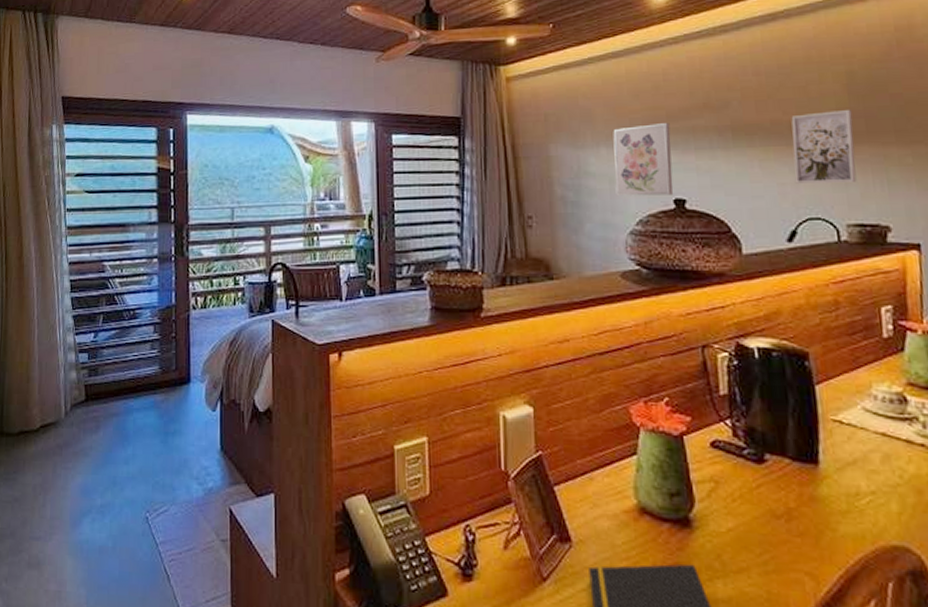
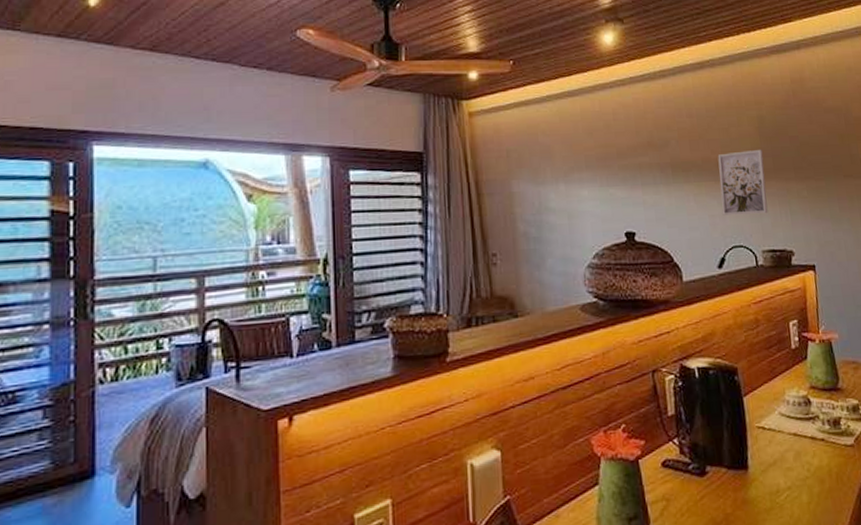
wall art: present [613,123,674,197] -> none [570,160,625,231]

